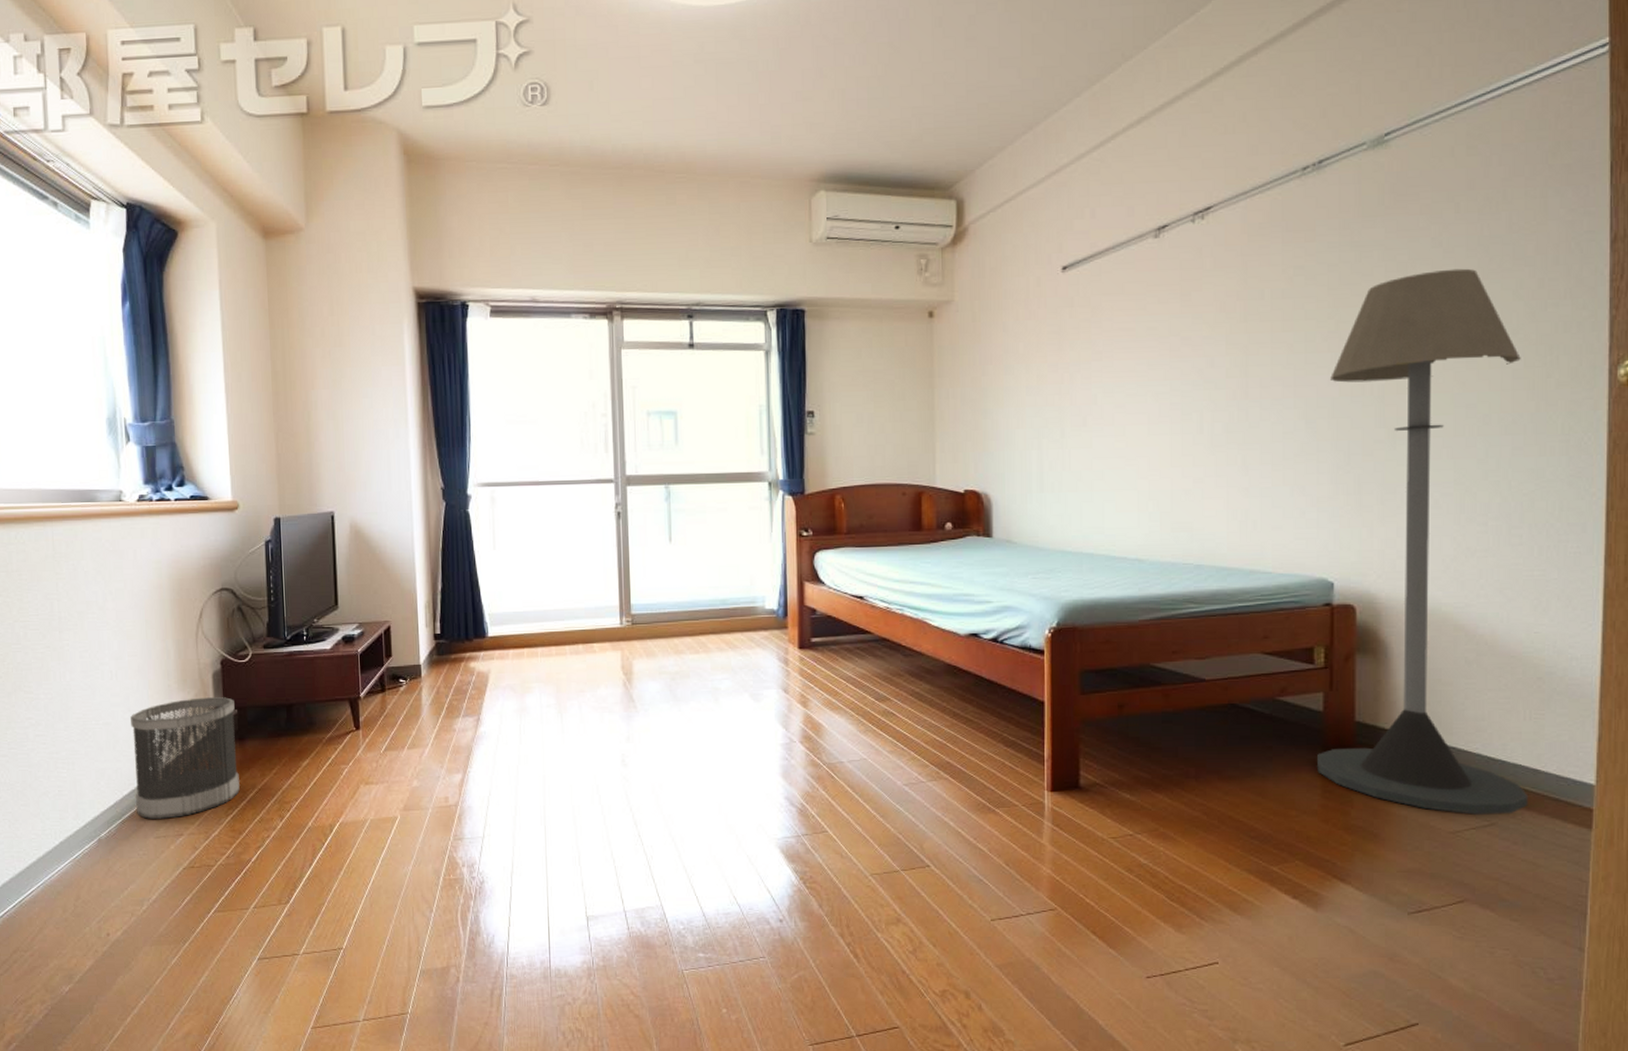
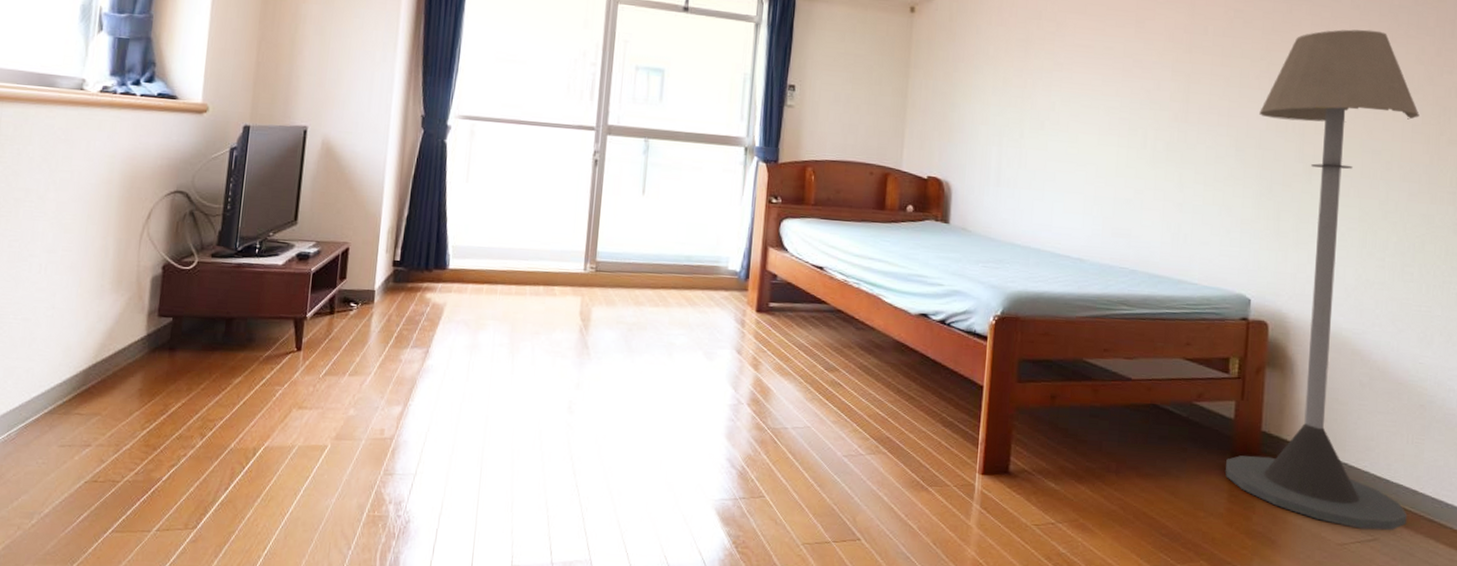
wastebasket: present [131,697,240,819] -> none [43,301,171,427]

